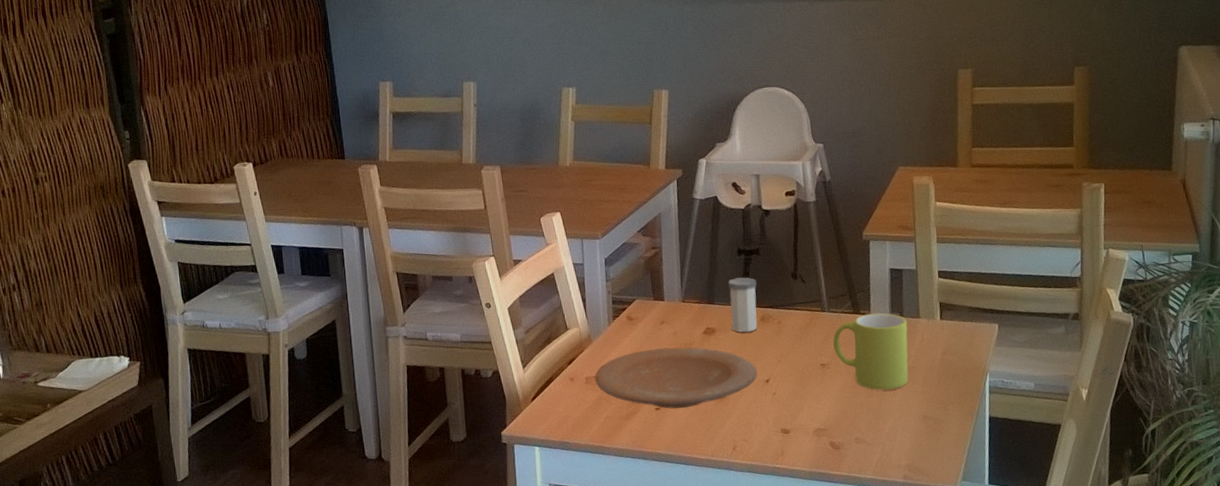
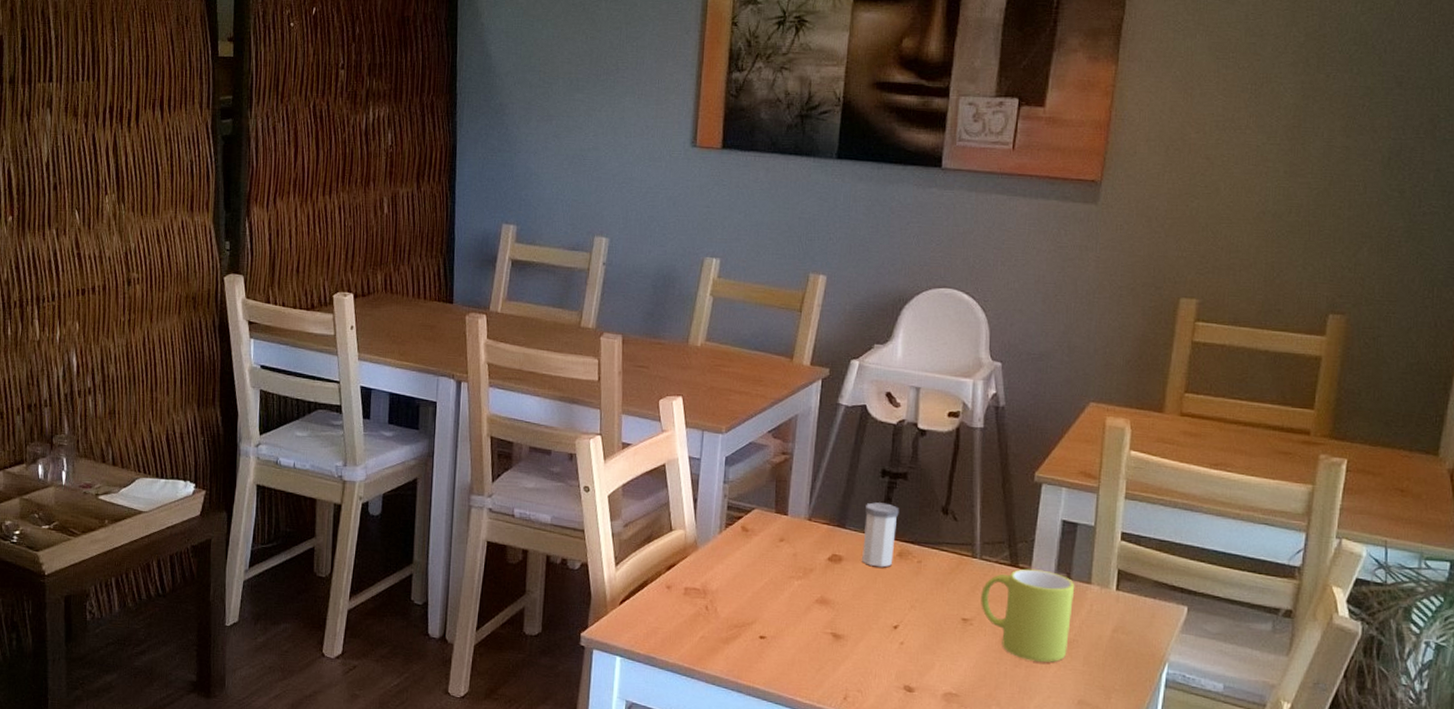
plate: present [594,347,758,409] -> none [694,568,886,642]

